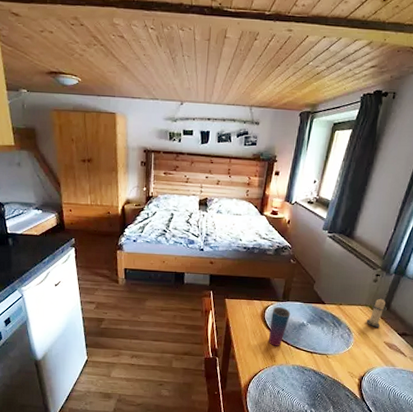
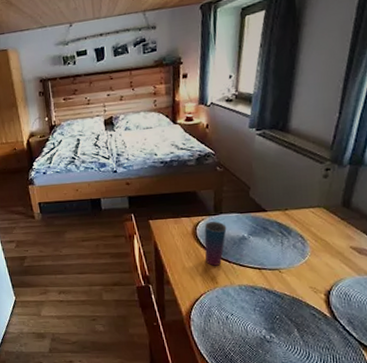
candle: present [366,297,387,328] -> none [322,194,347,231]

